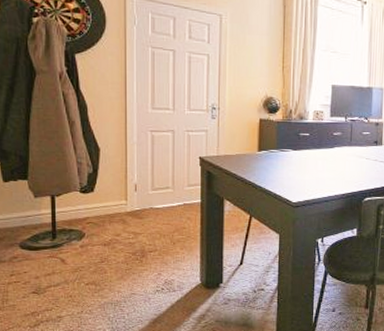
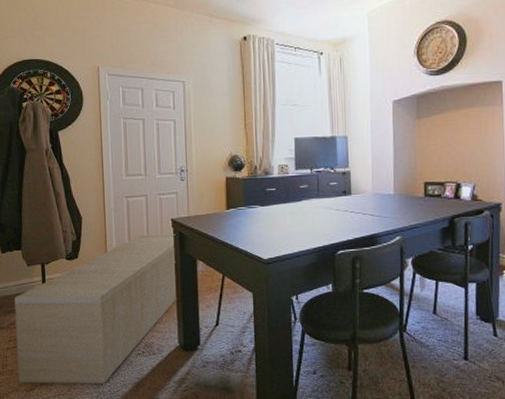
storage bench: none [18,171,203,319] -> present [14,234,176,383]

